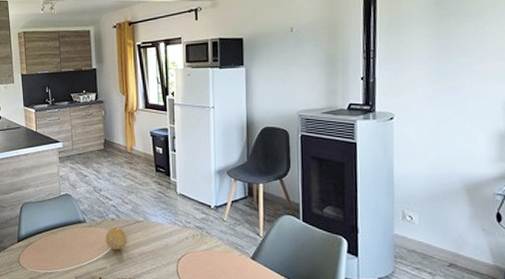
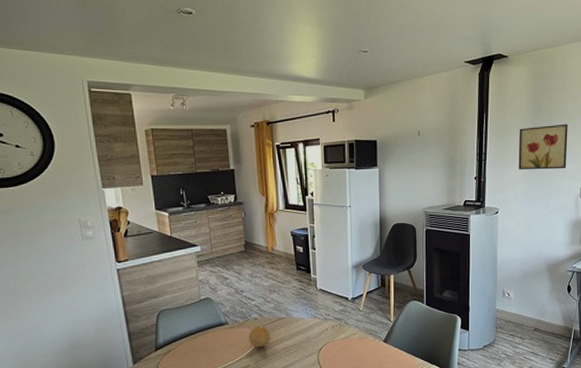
wall art: none [418,14,488,69] -> present [518,124,568,170]

